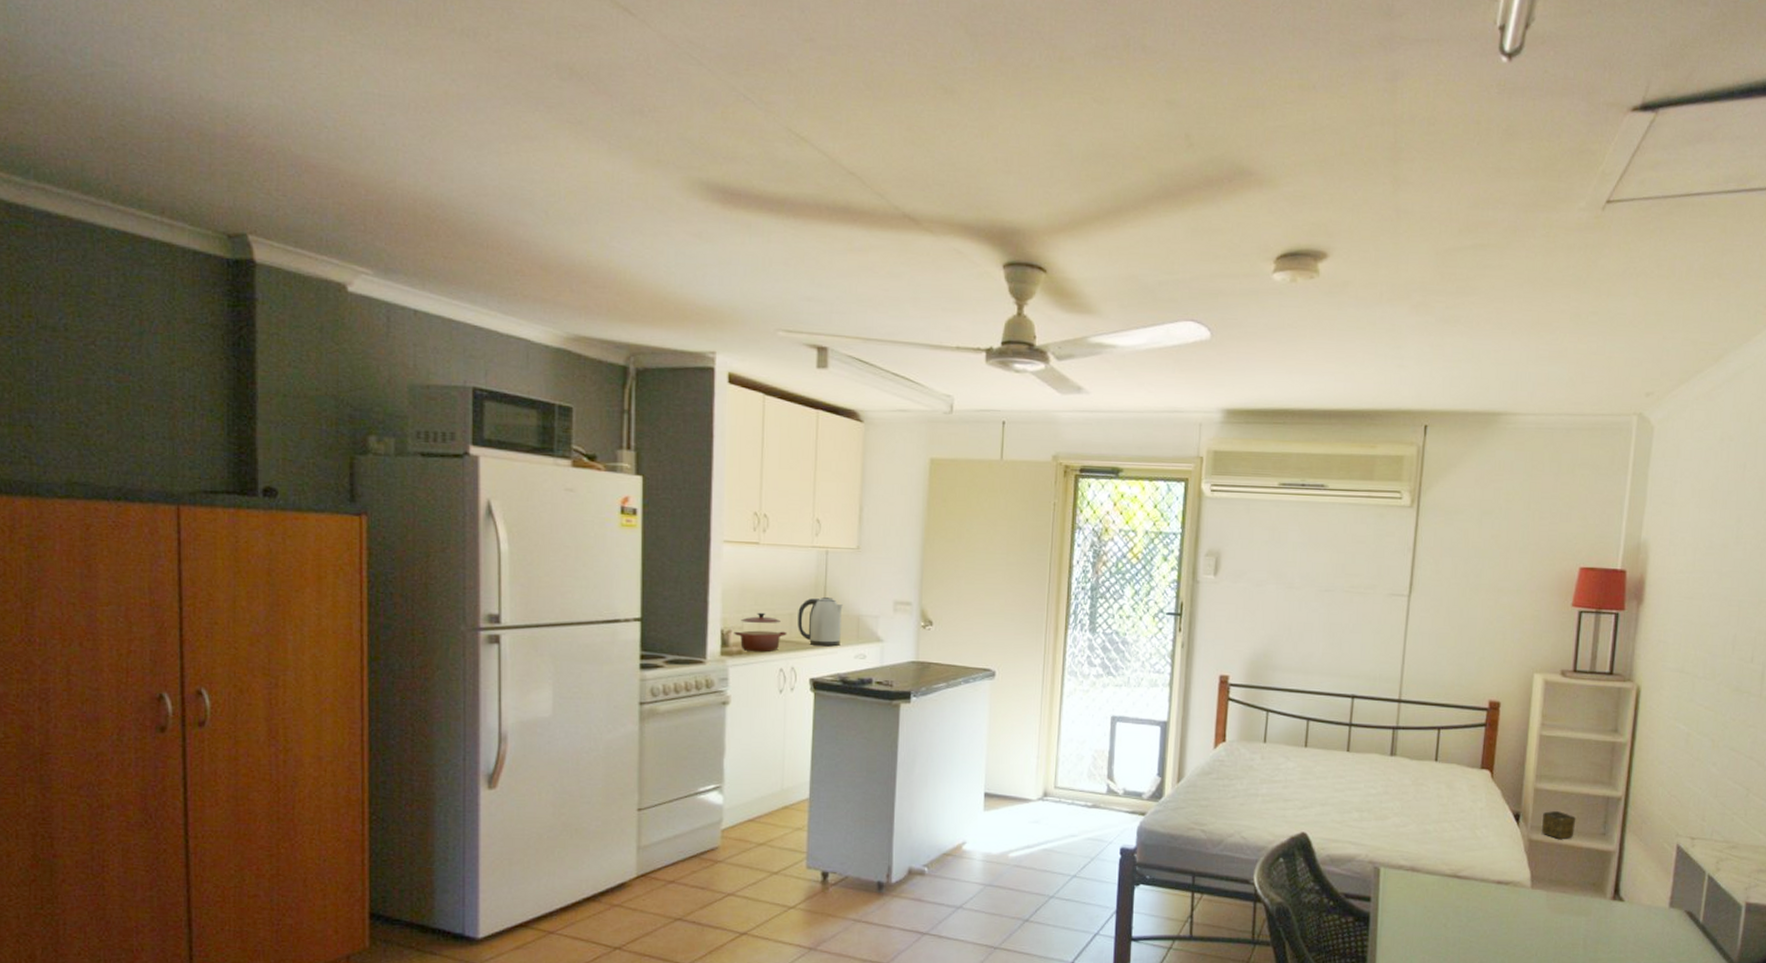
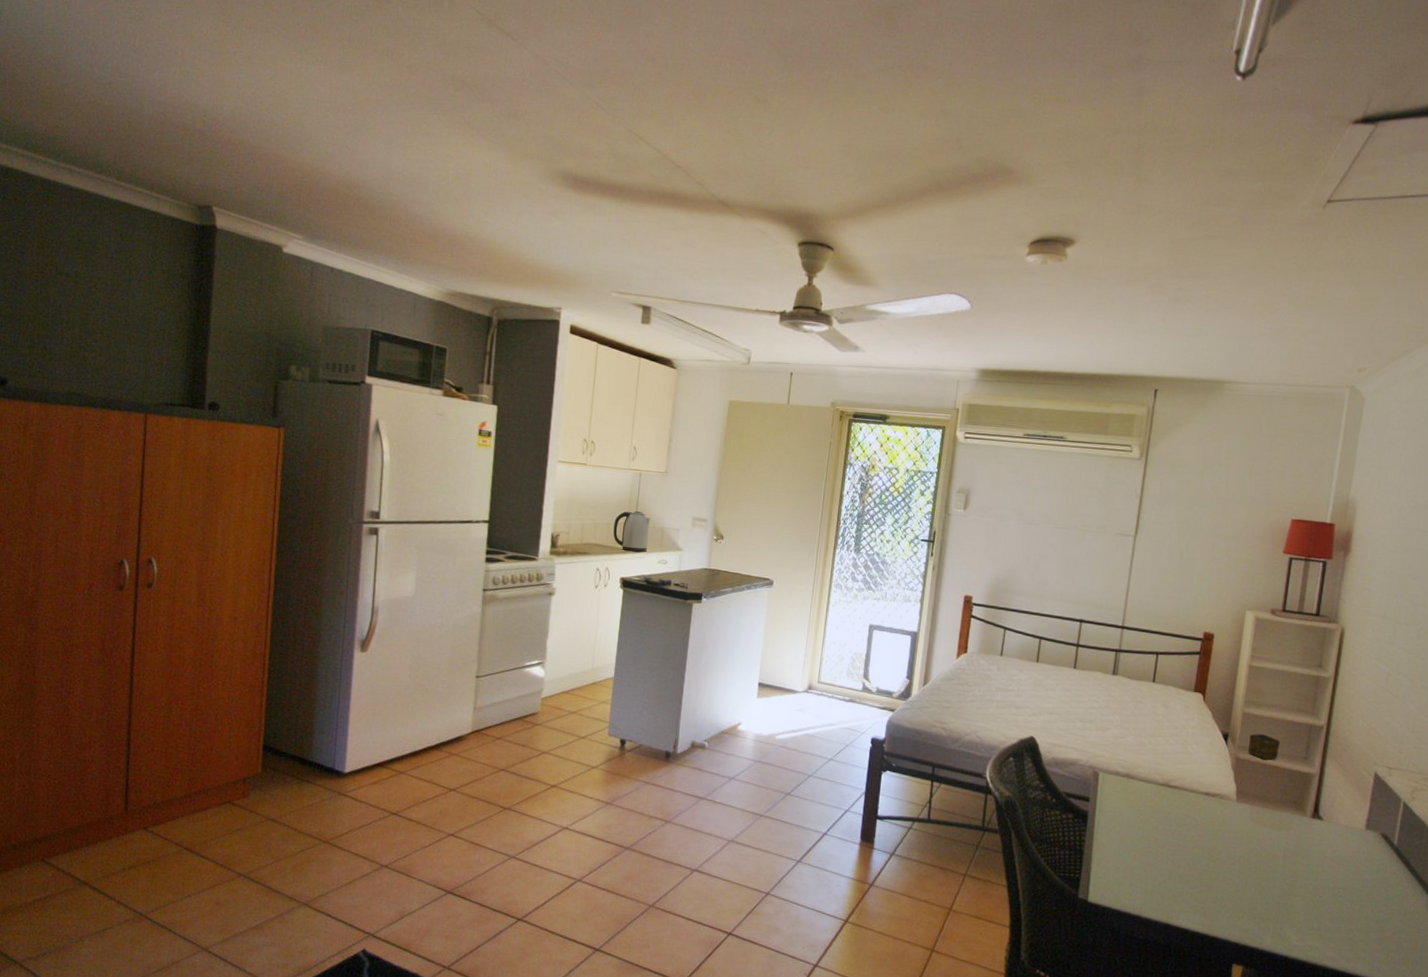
saucepan: present [734,612,787,652] -> none [562,521,604,554]

